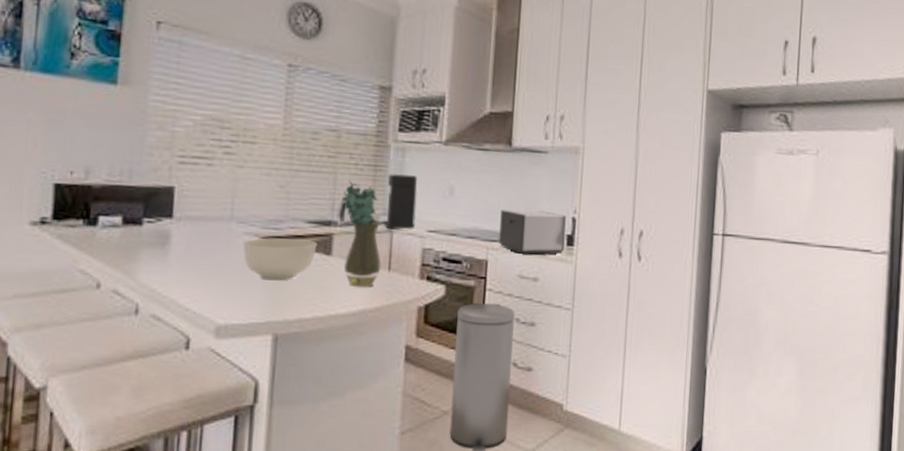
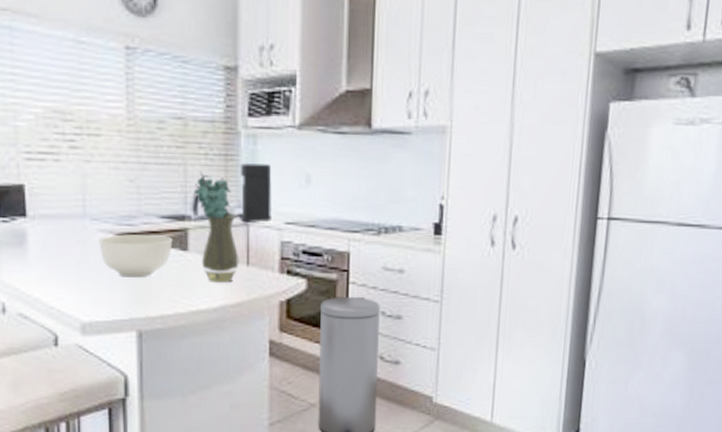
toaster: present [499,210,566,255] -> none [361,197,433,246]

